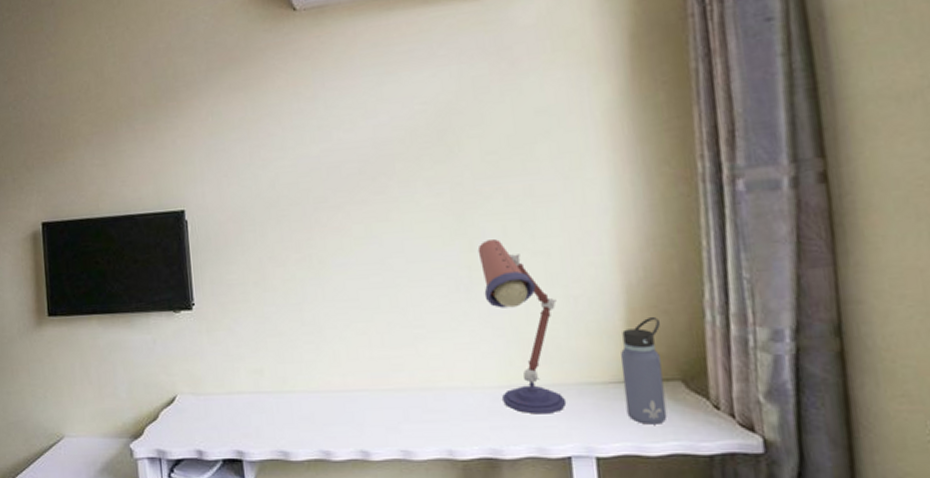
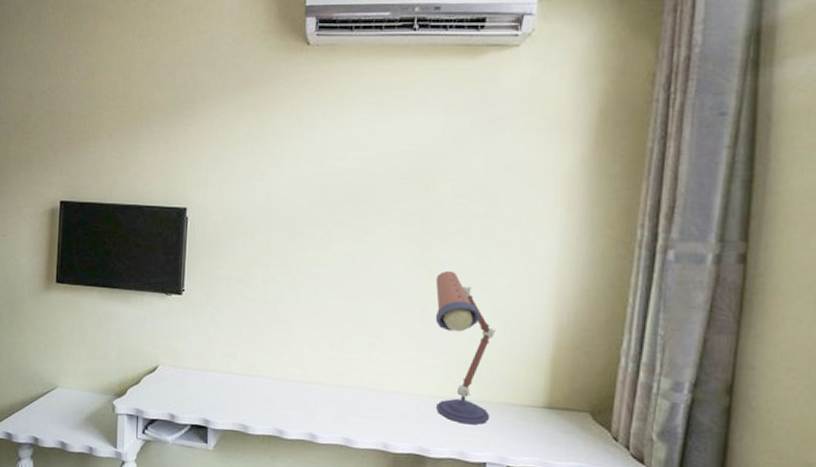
water bottle: present [620,316,668,425] -> none [539,355,582,446]

